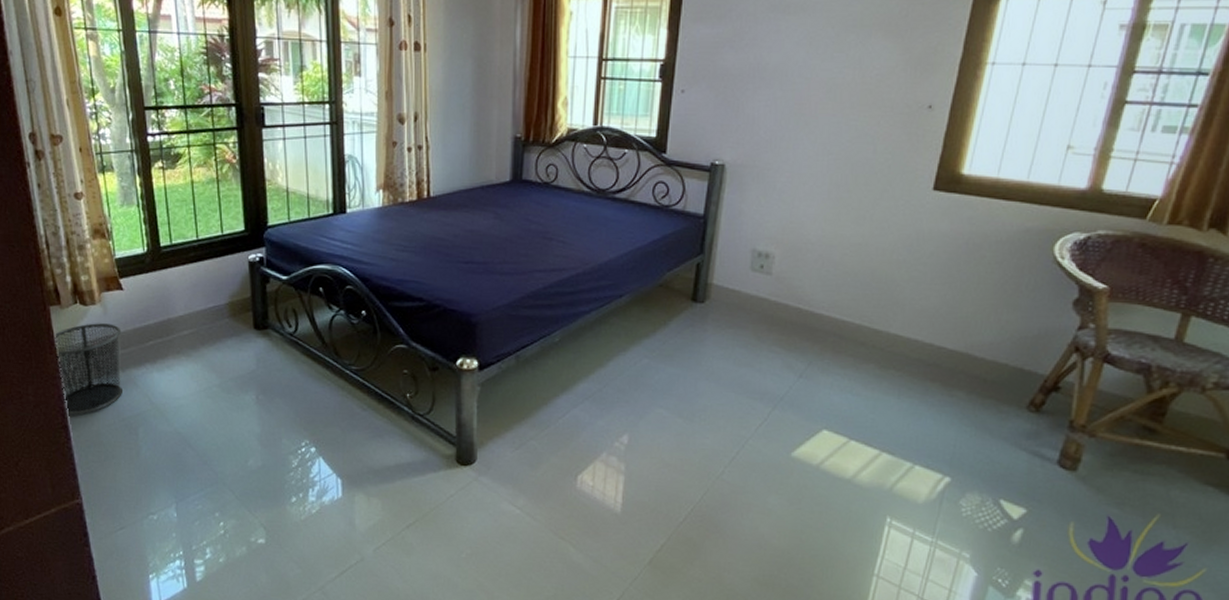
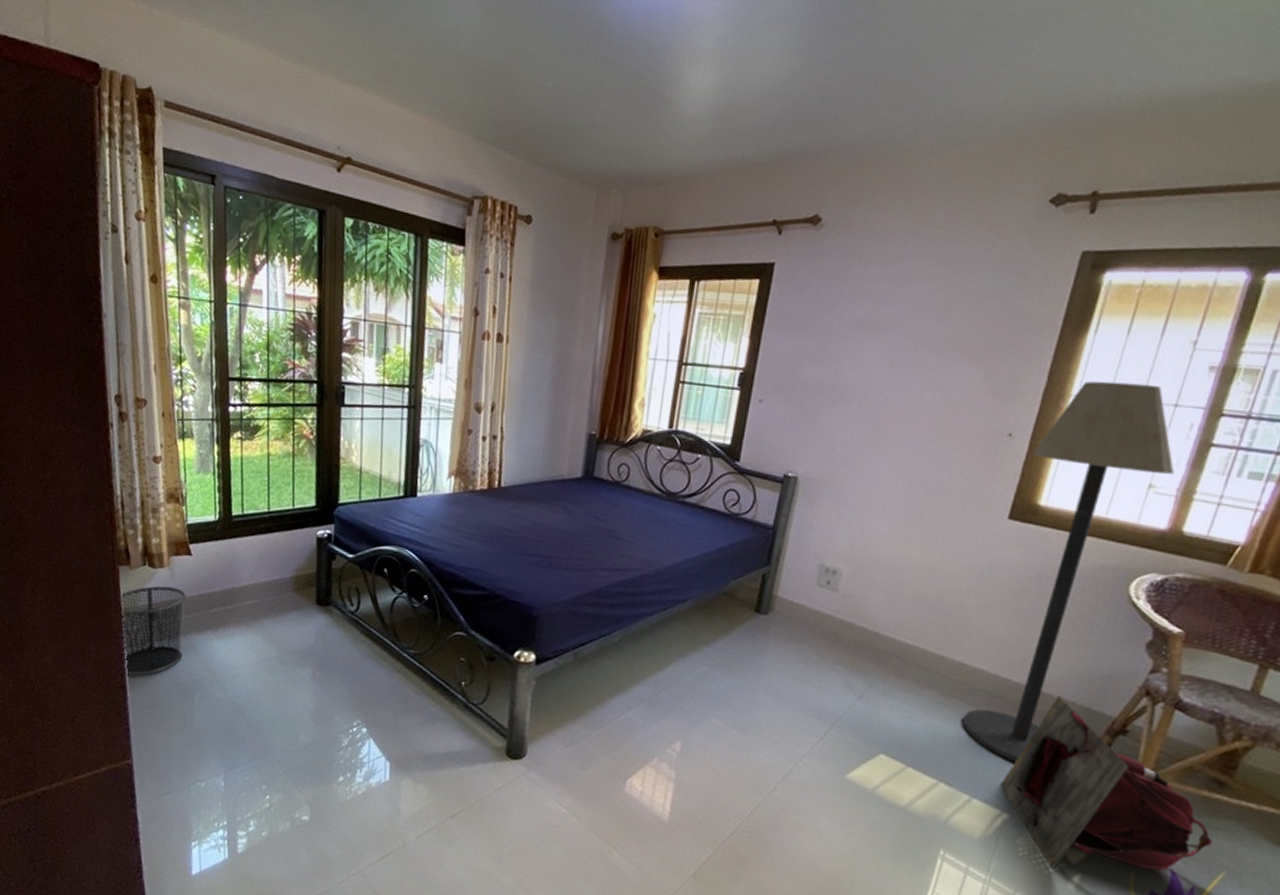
floor lamp: none [901,47,1092,427] -> present [962,381,1176,762]
backpack: none [941,359,1146,528] -> present [1001,696,1213,871]

